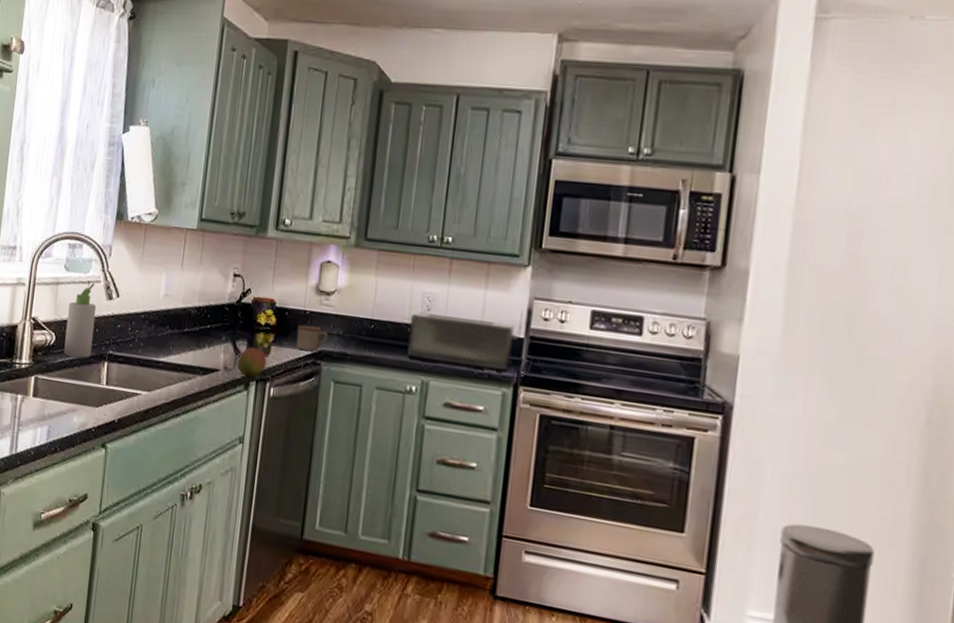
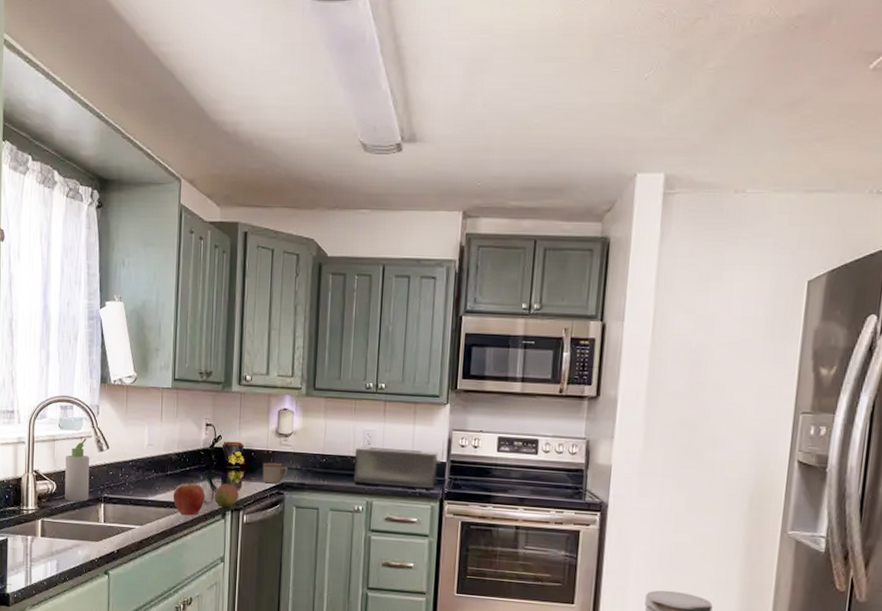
fruit: none [188,341,227,384] -> present [173,481,205,516]

